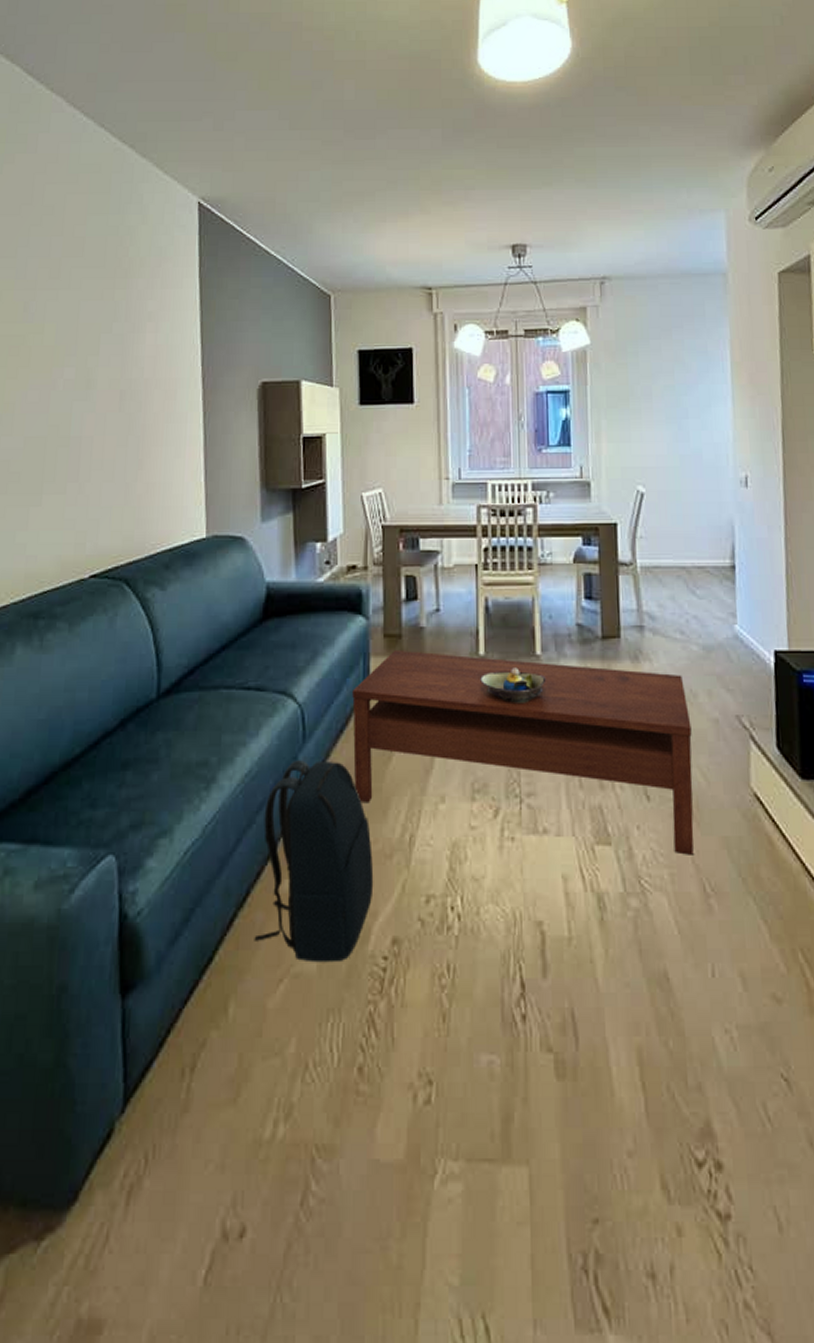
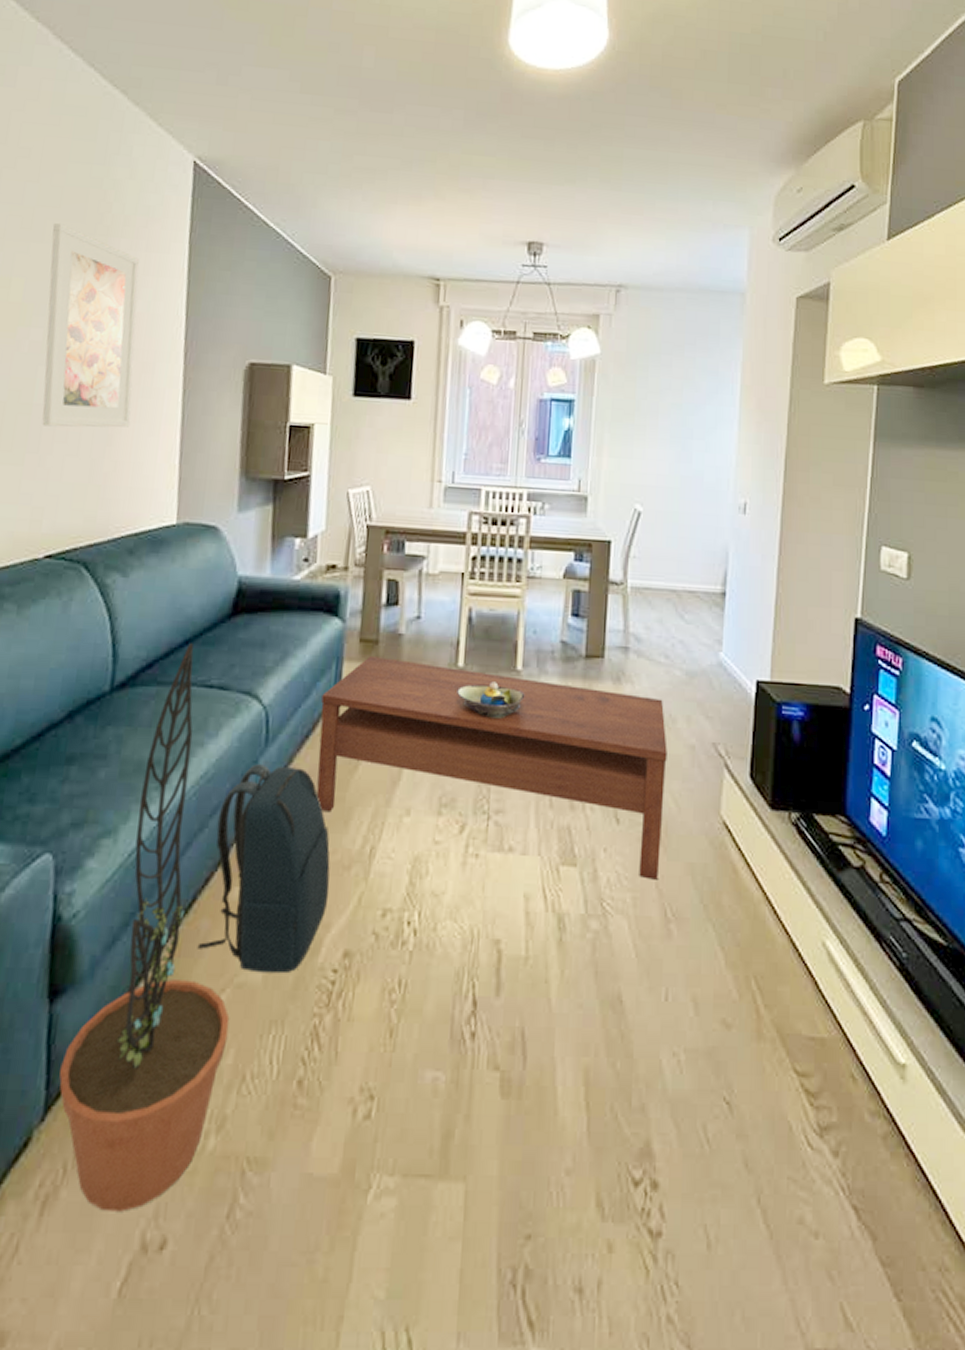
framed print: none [77,271,158,456] -> present [42,223,139,428]
decorative plant: none [135,649,289,1200] -> present [59,643,230,1212]

